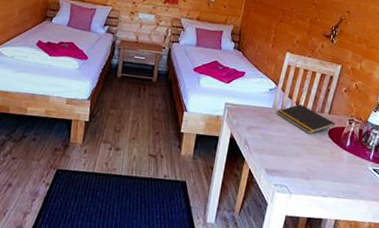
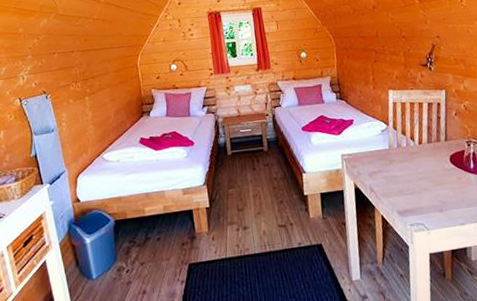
notepad: present [276,104,335,135] -> none [393,138,455,166]

